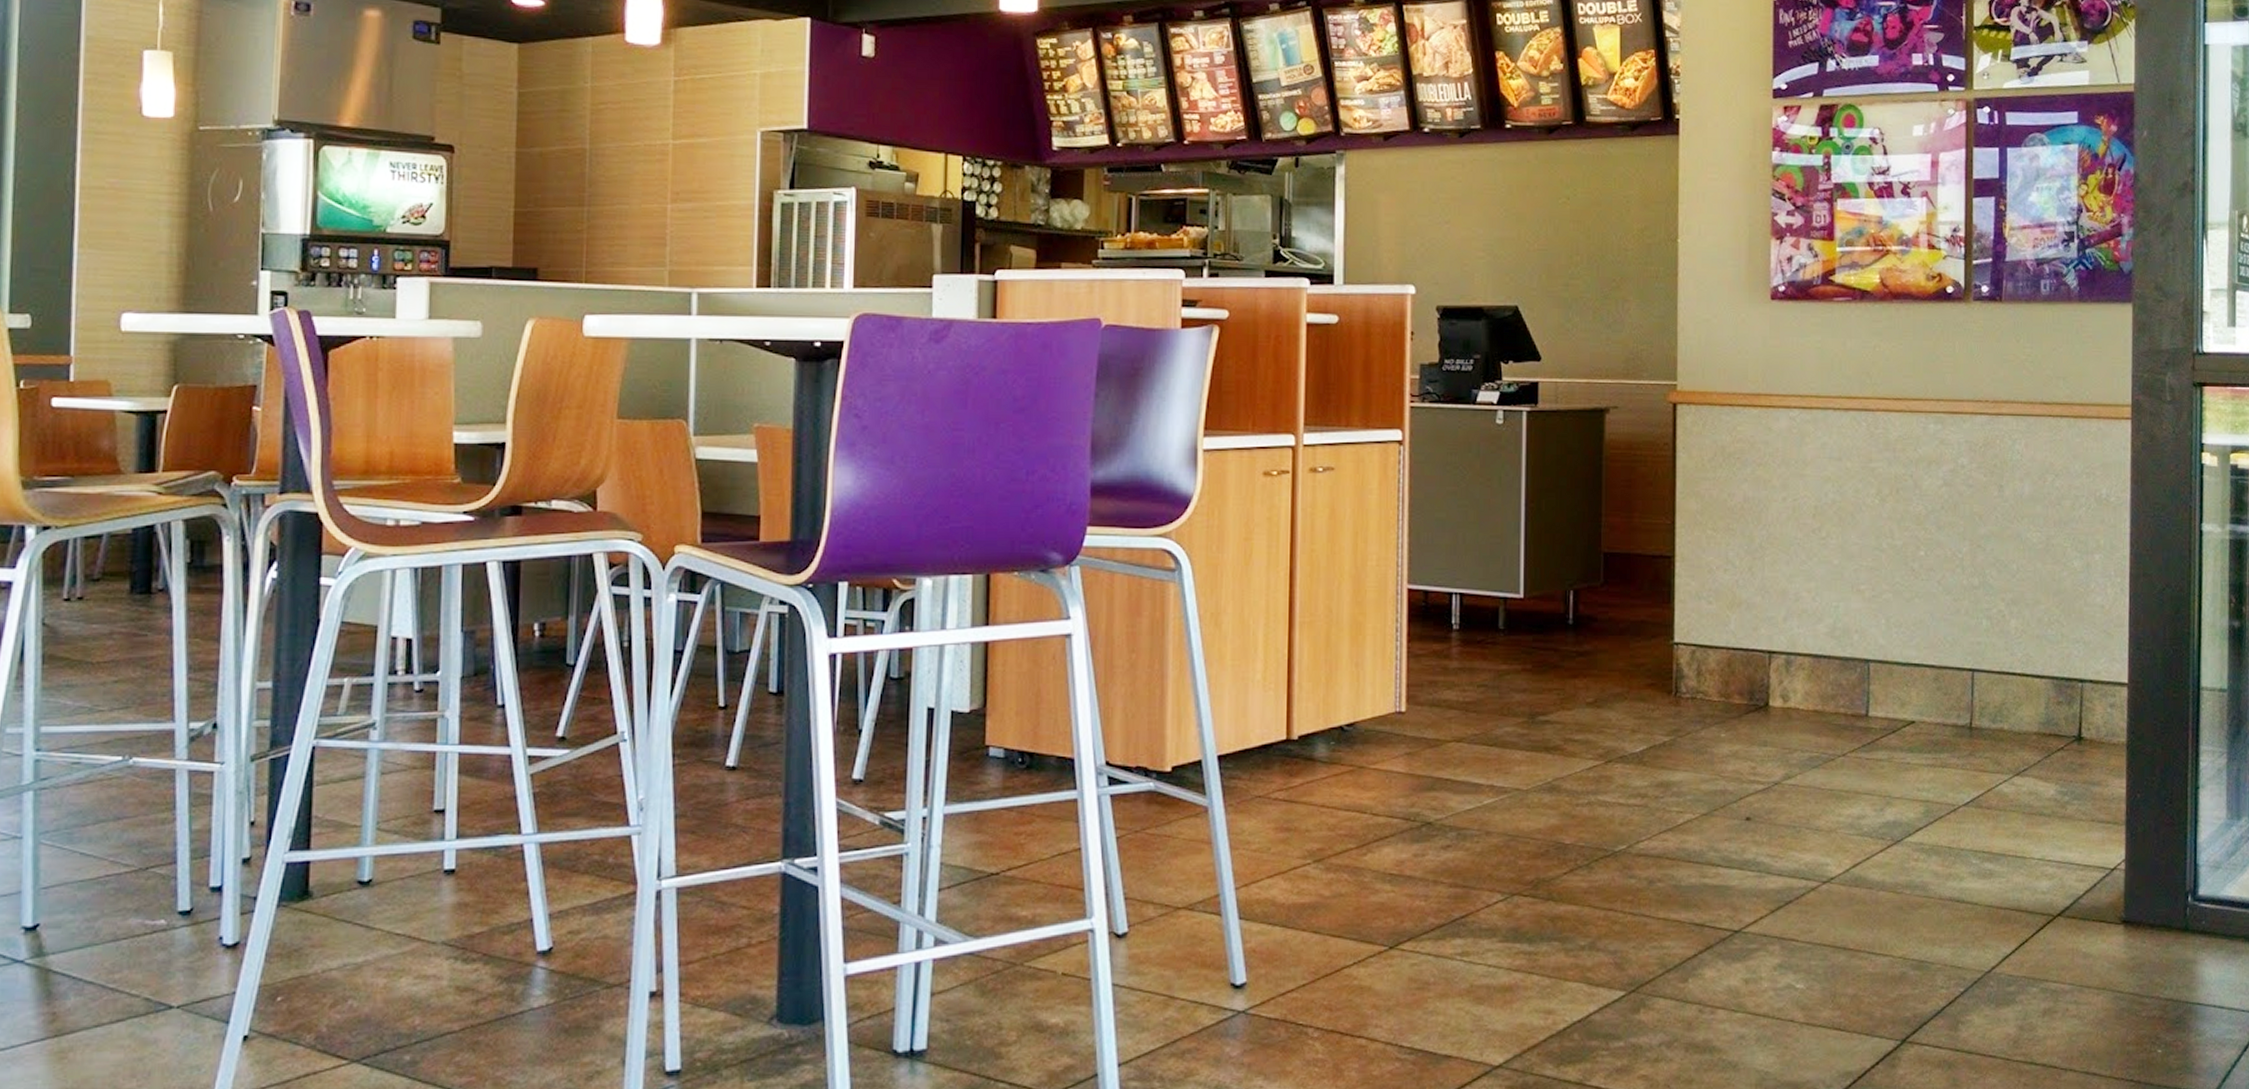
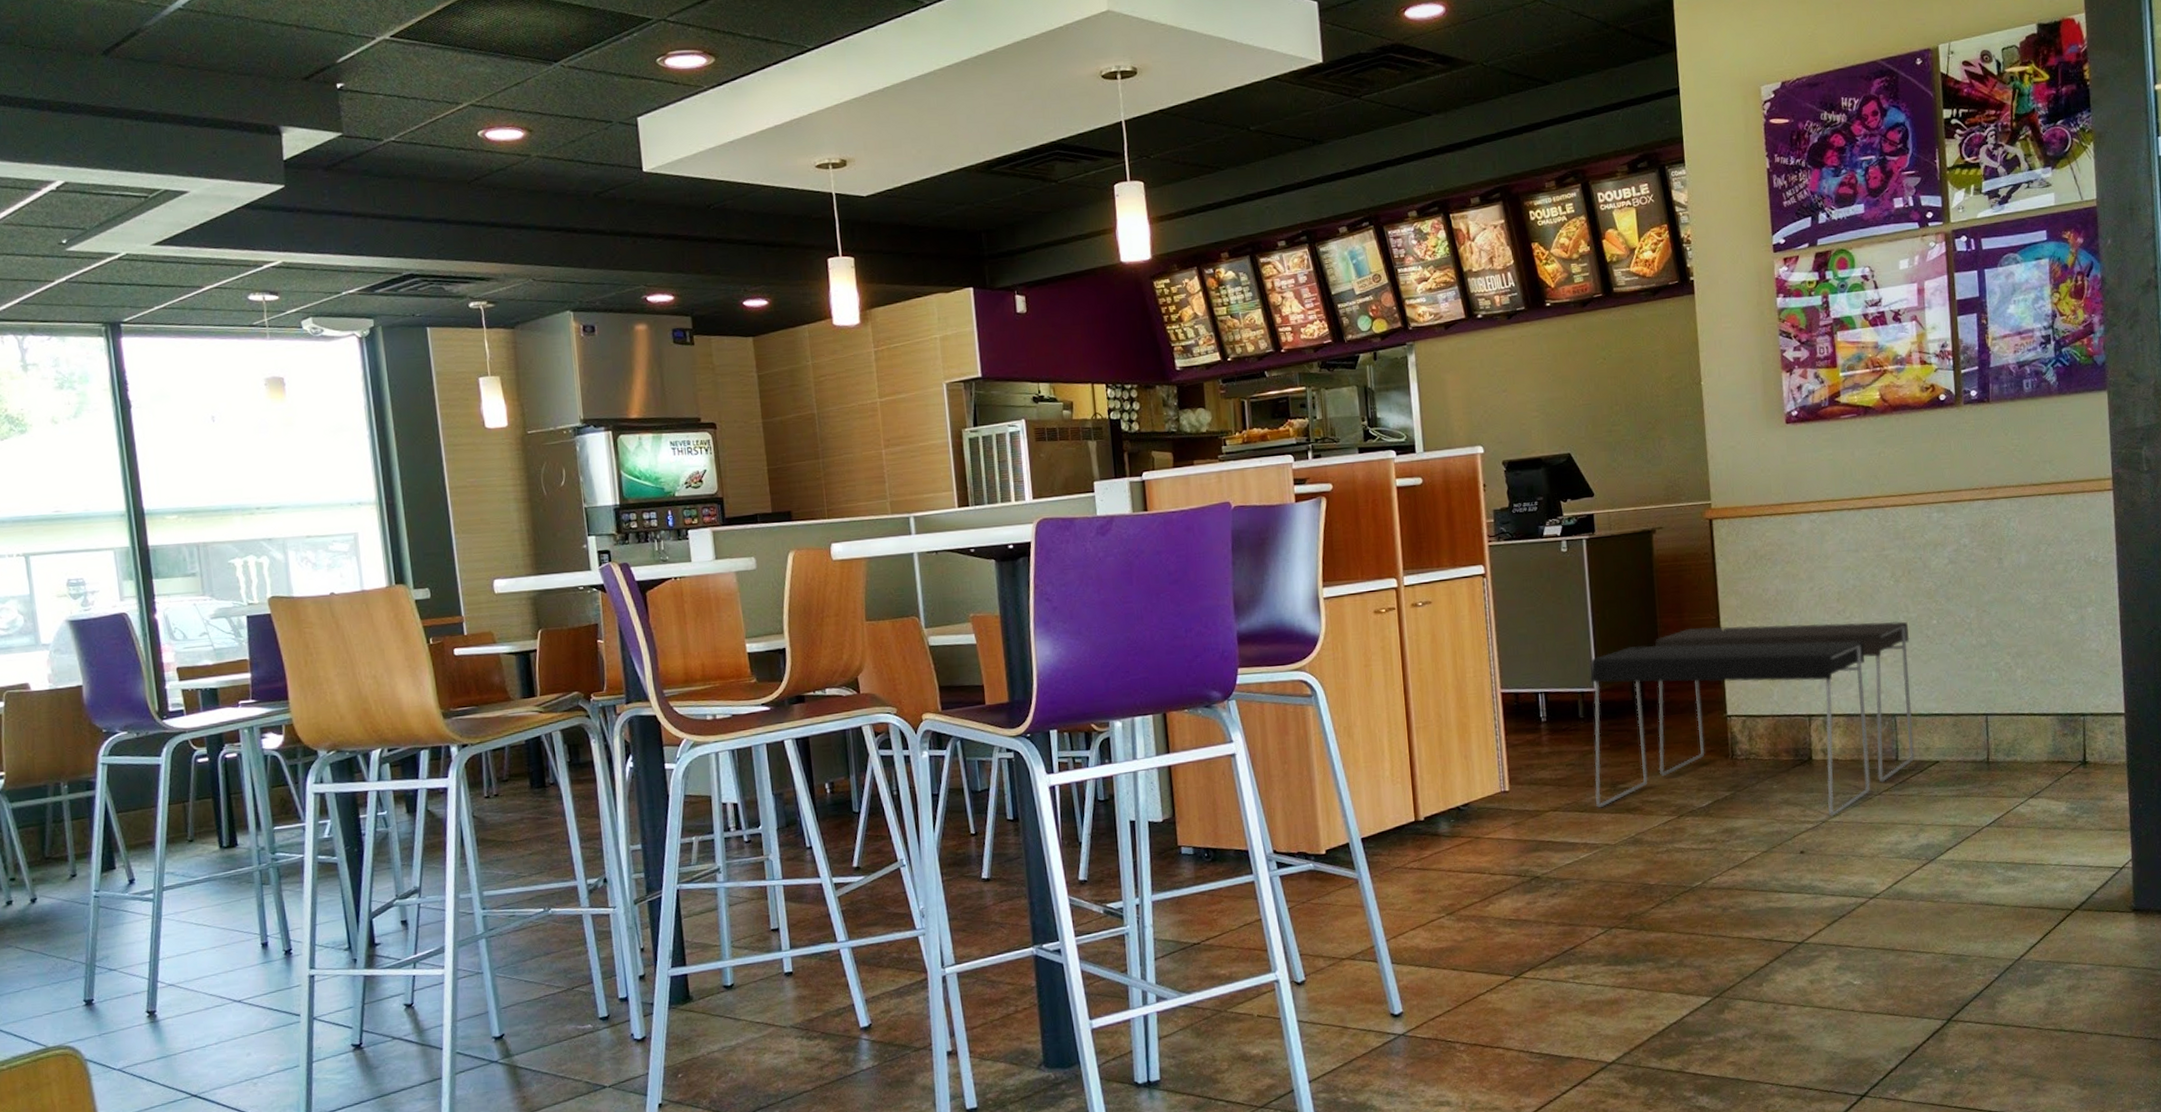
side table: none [1509,531,1892,778] -> present [1590,621,1915,816]

